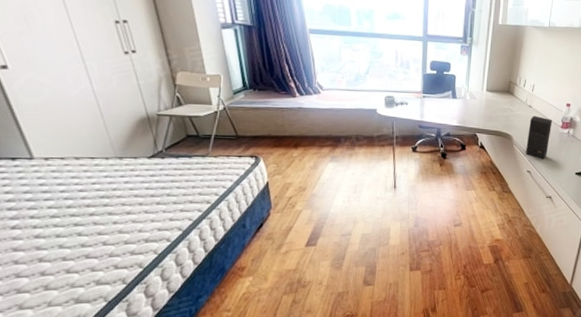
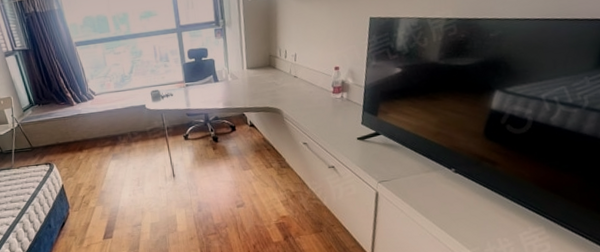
speaker: present [526,116,553,159] -> none [297,85,323,129]

